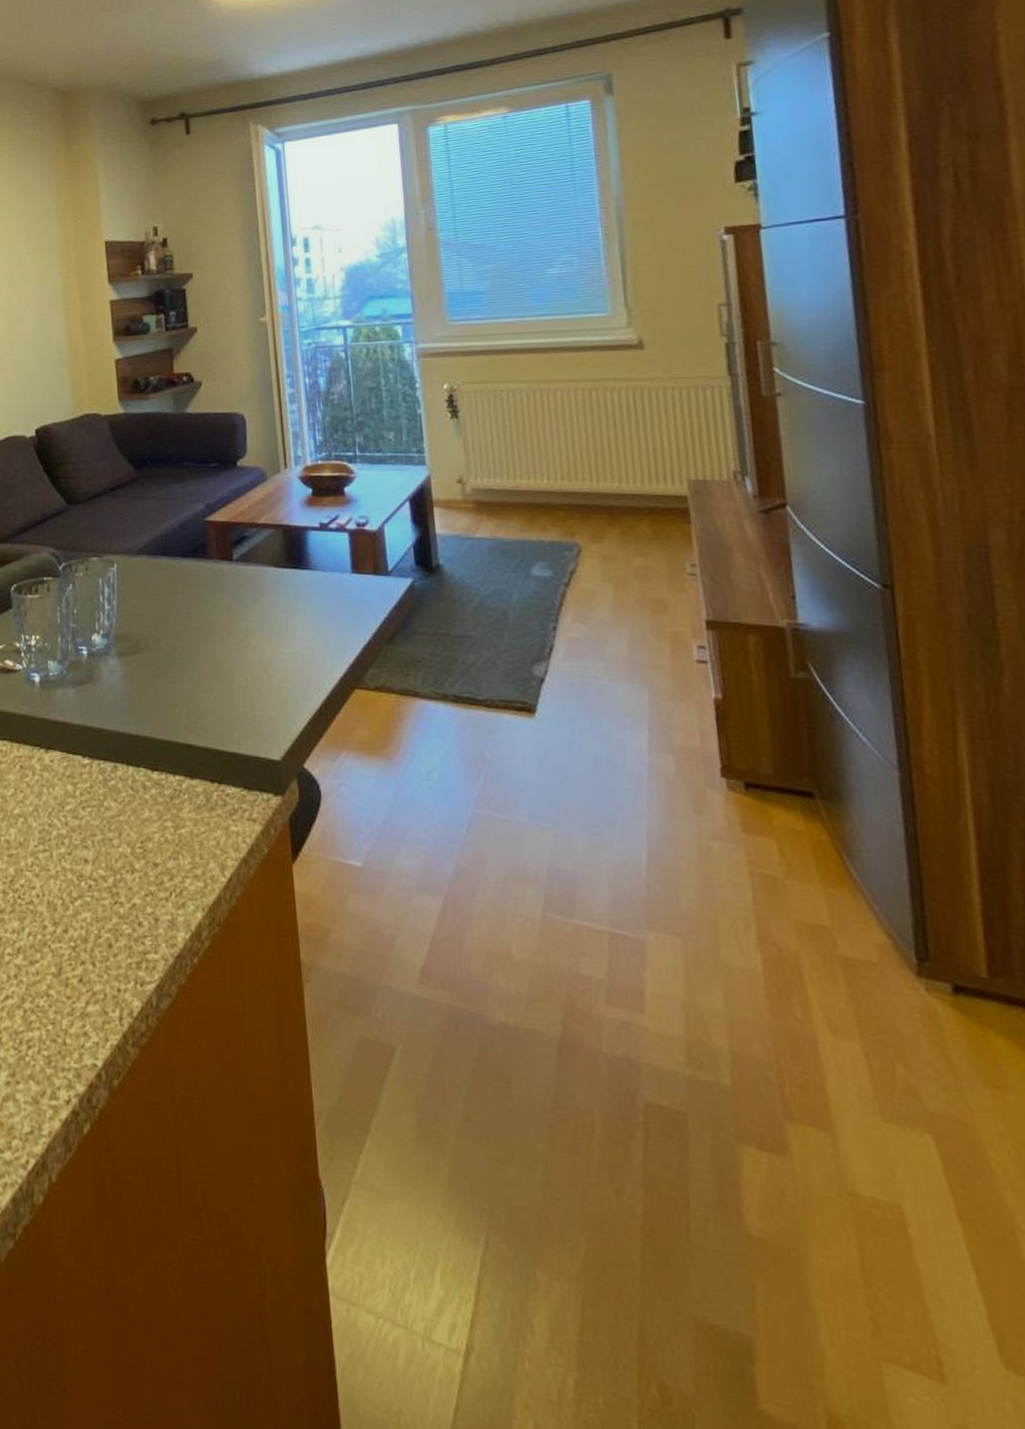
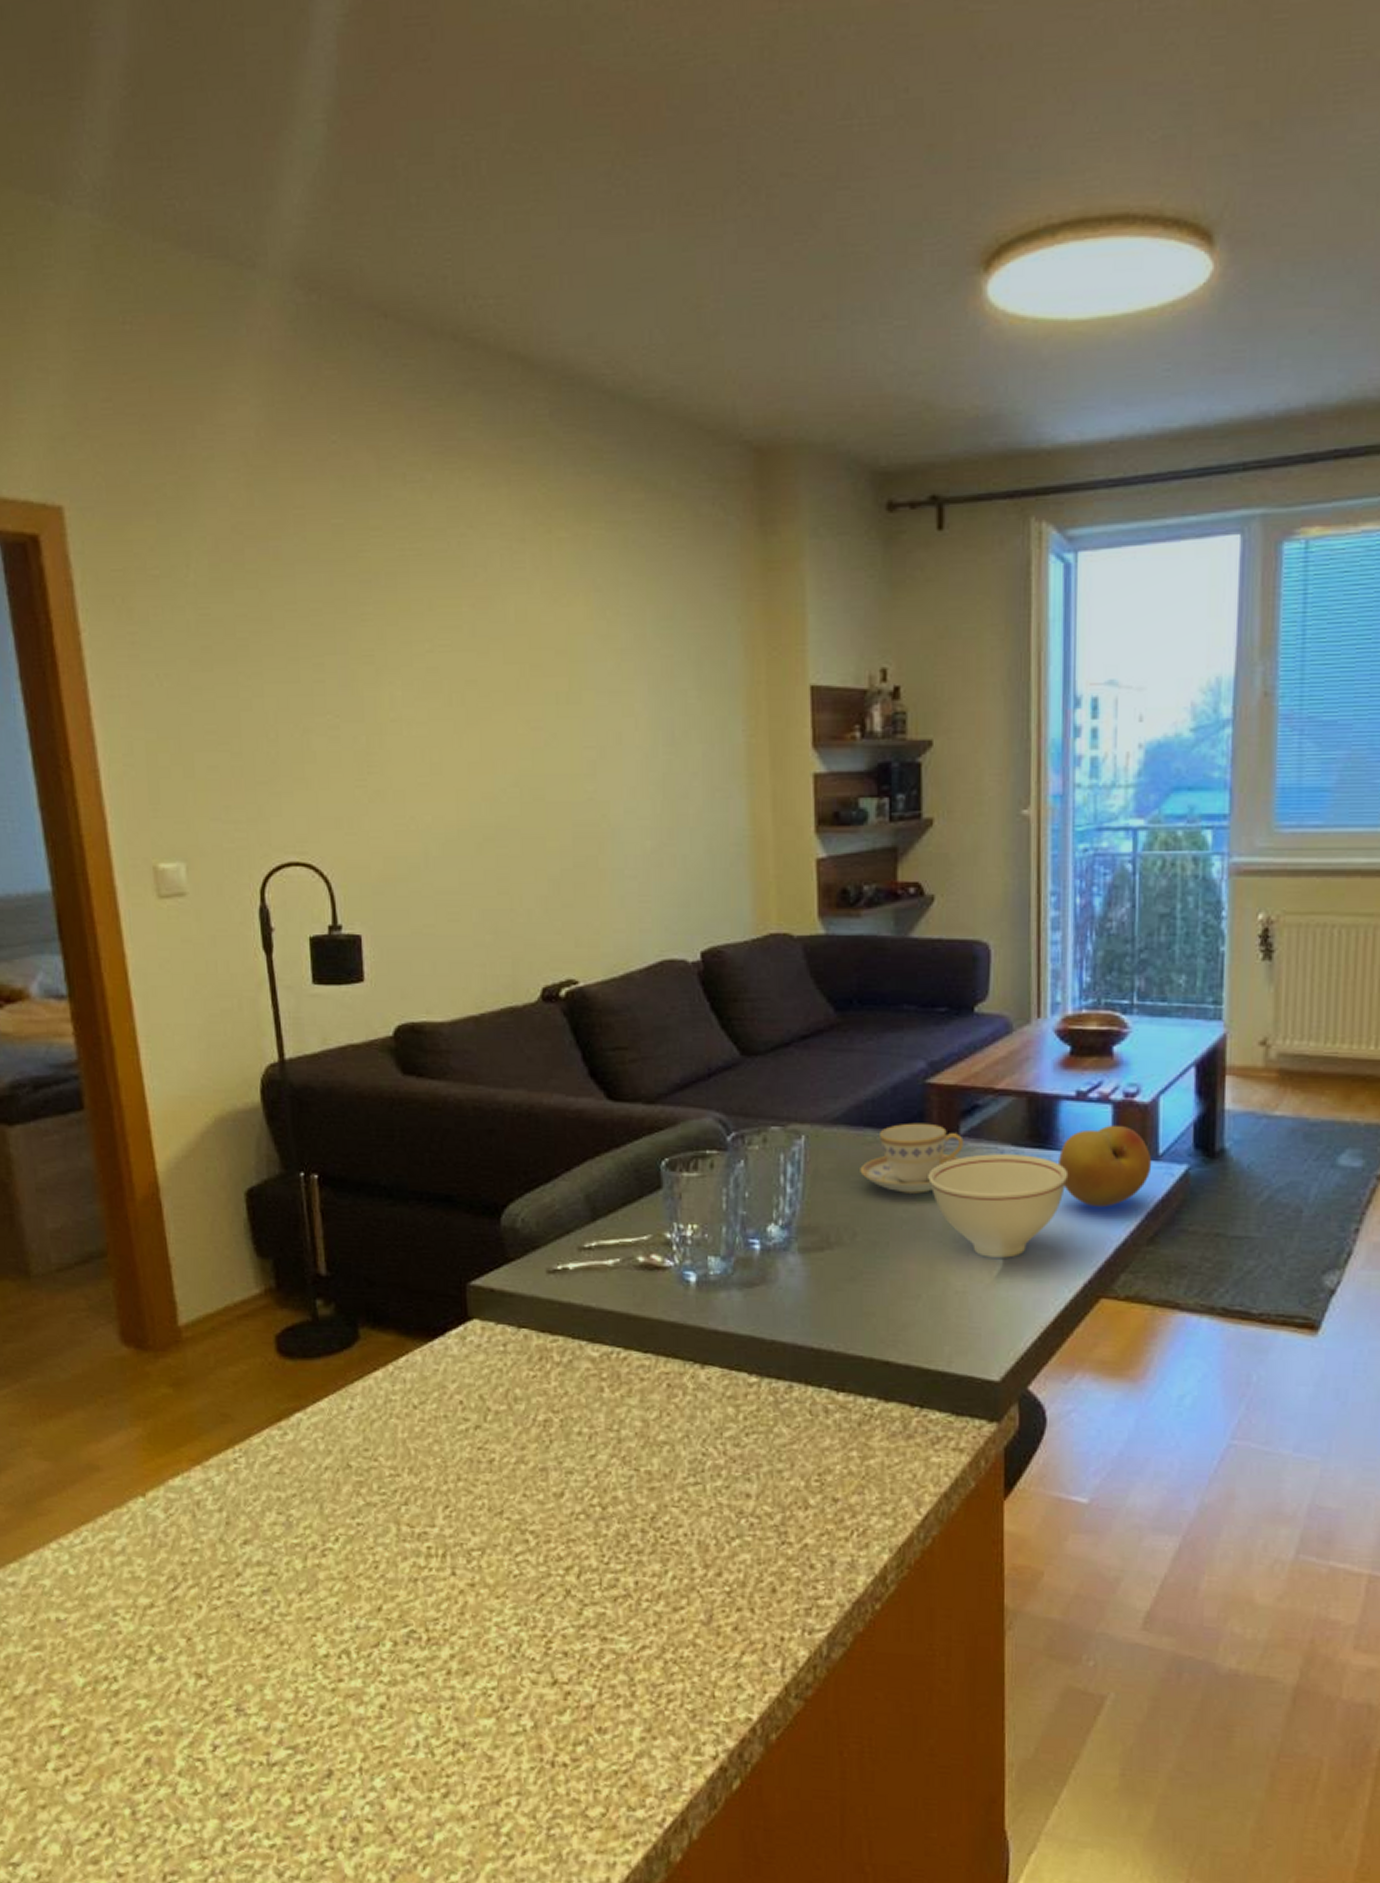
teacup: none [159,551,237,607] -> present [860,1122,964,1194]
bowl: none [211,574,320,657] -> present [928,1154,1069,1258]
fruit: none [311,548,384,614] -> present [1059,1124,1152,1207]

